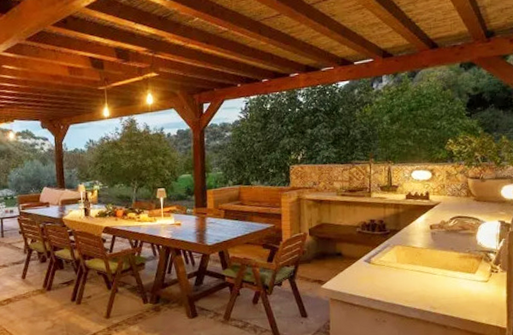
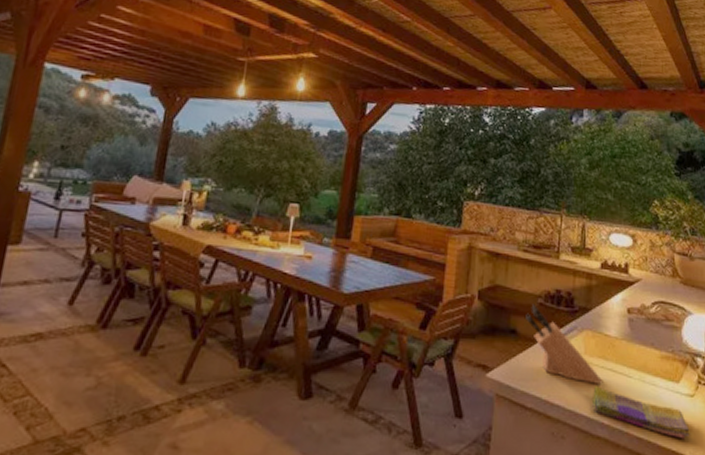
knife block: none [348,232,413,283] -> present [526,304,603,384]
dish towel: none [405,283,488,312] -> present [592,386,693,439]

